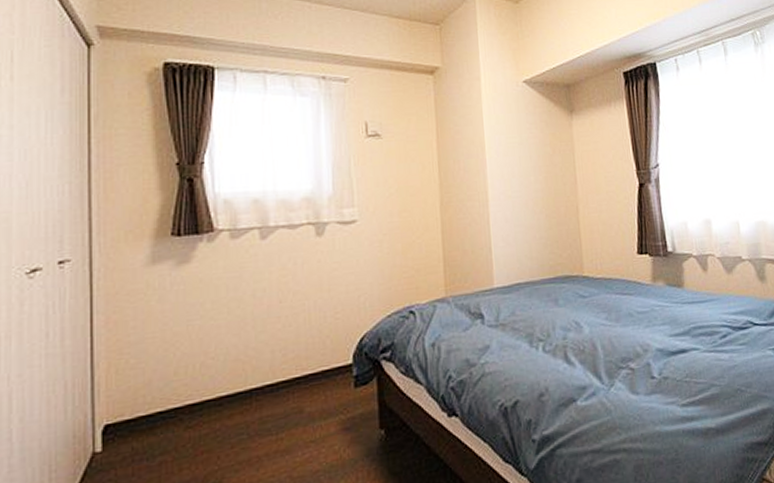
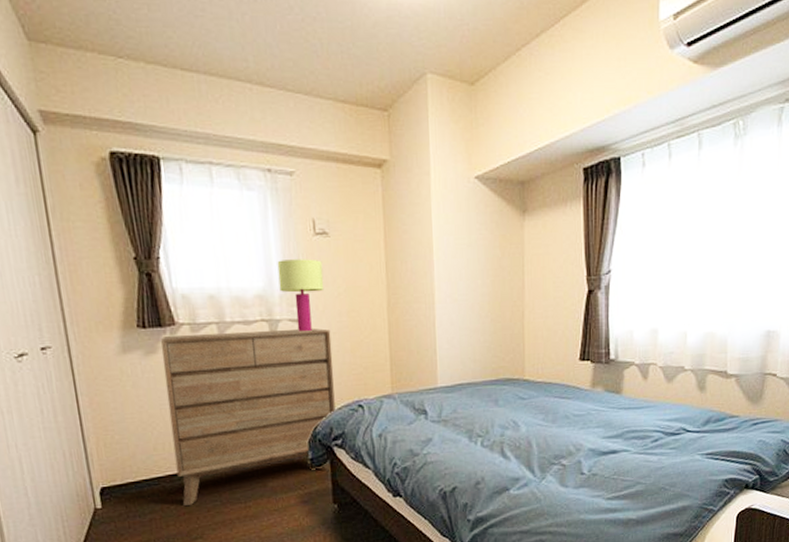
dresser: none [195,230,384,443] -> present [160,328,336,507]
table lamp: none [327,160,375,235] -> present [277,259,324,332]

